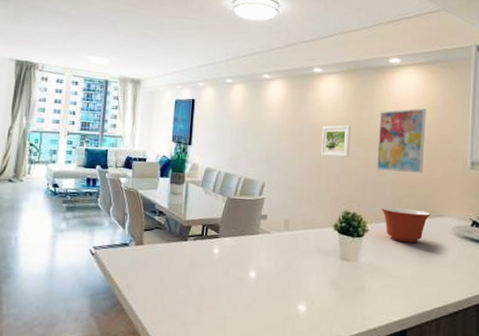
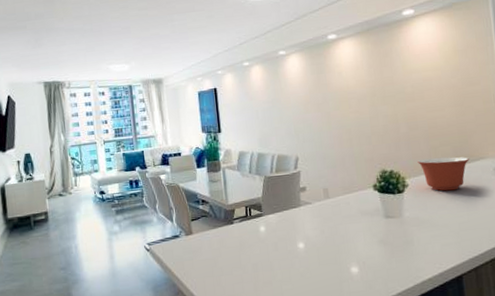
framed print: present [320,125,351,157] -> none [346,85,378,120]
wall art: present [377,108,426,174] -> none [402,54,455,125]

